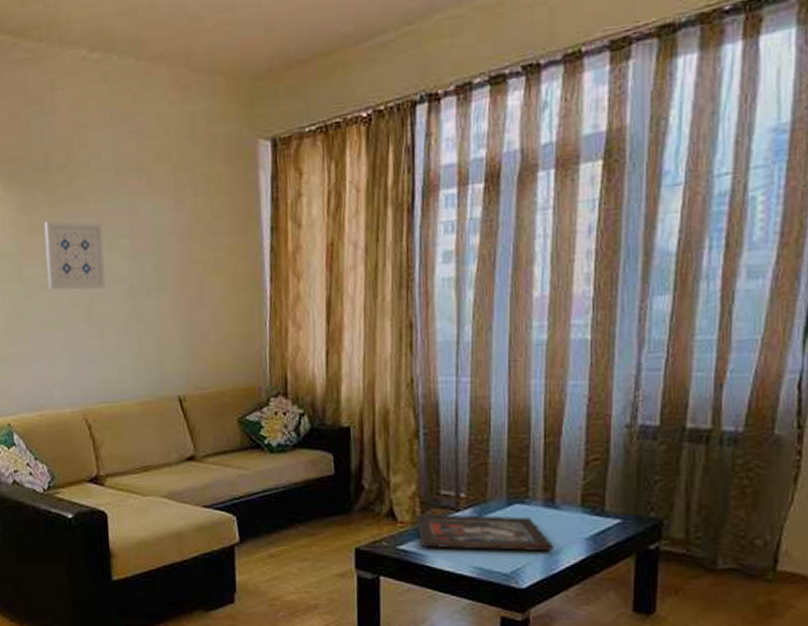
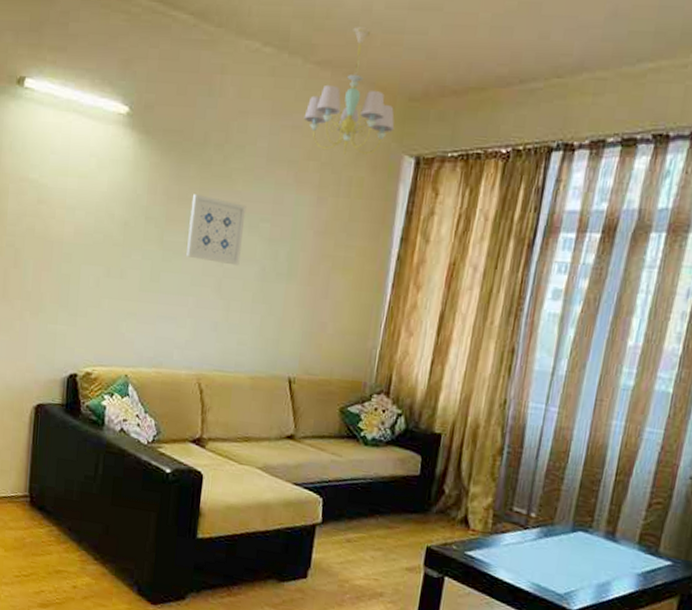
chandelier: none [145,10,244,151] -> present [303,26,395,155]
religious icon: present [415,514,555,552] -> none [486,526,608,581]

